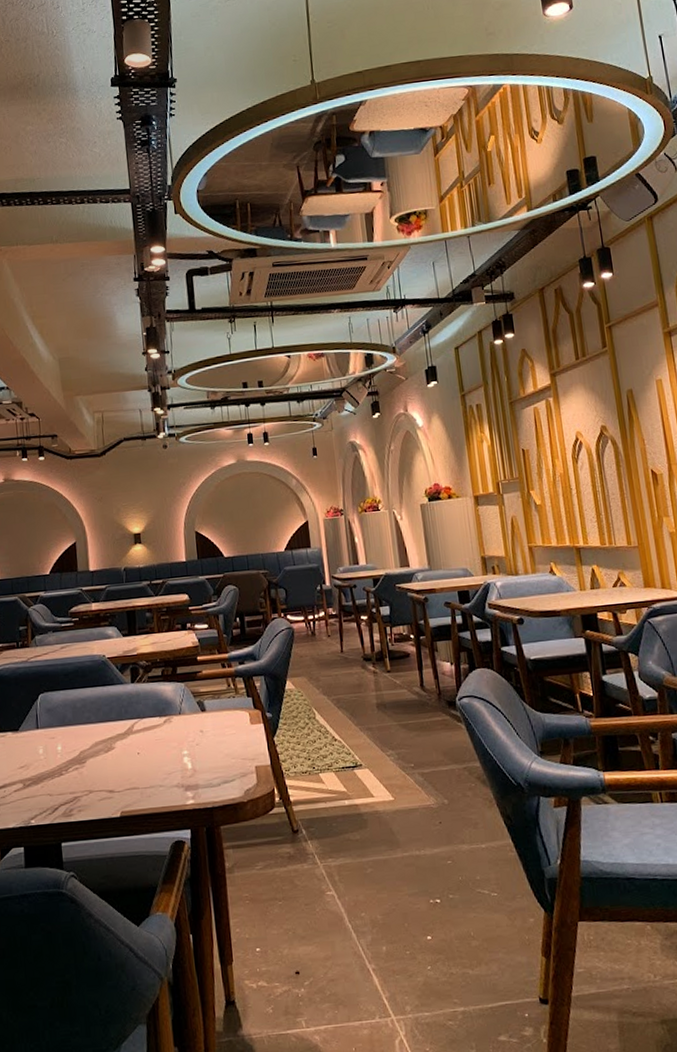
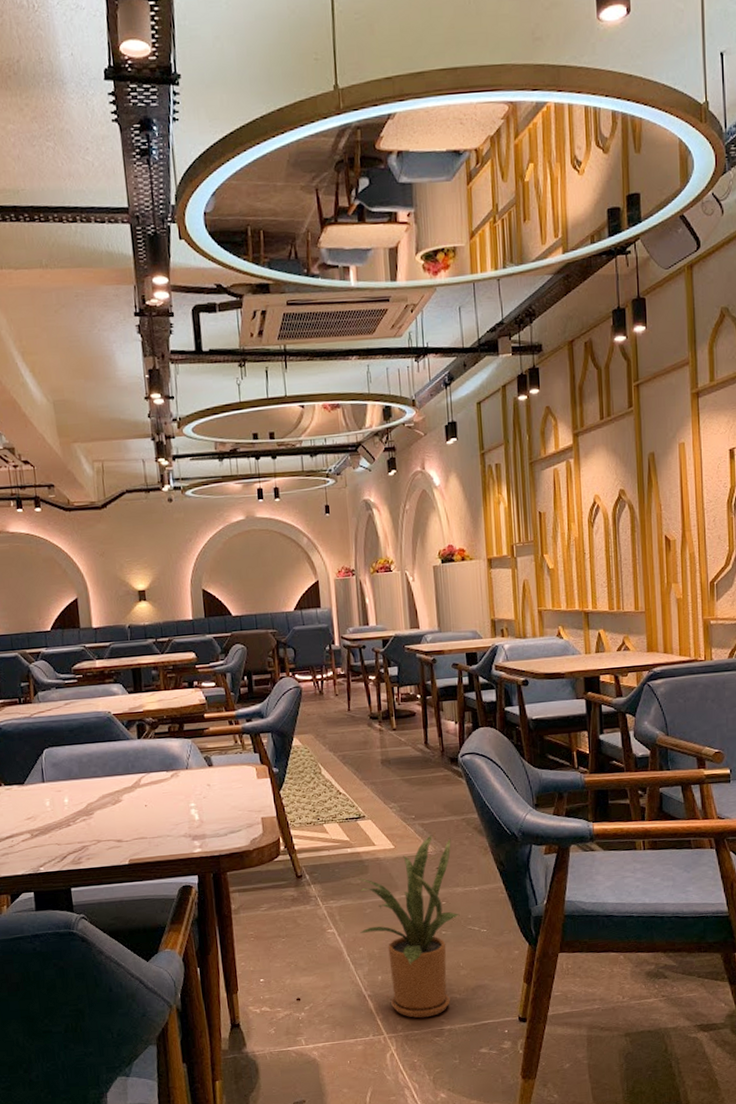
house plant: none [354,785,467,998] -> present [355,835,460,1018]

